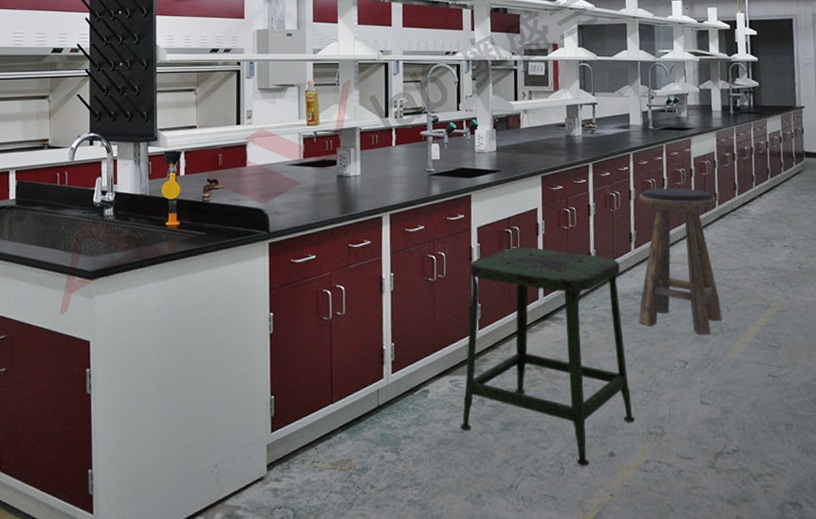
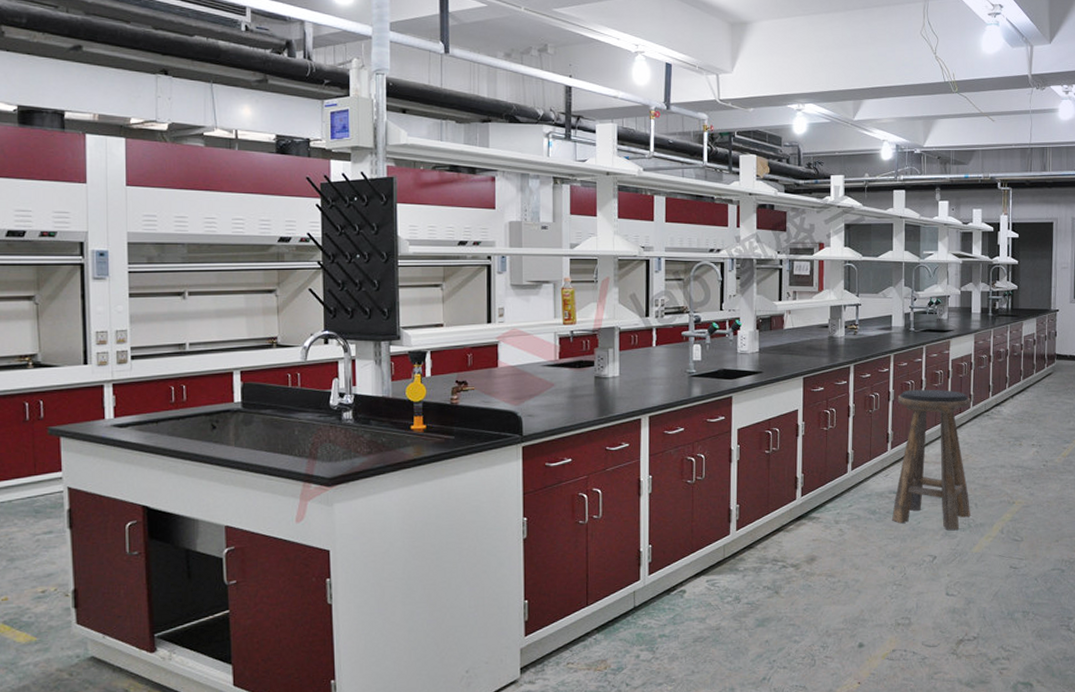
stool: present [461,247,636,466] -> none [716,449,885,657]

